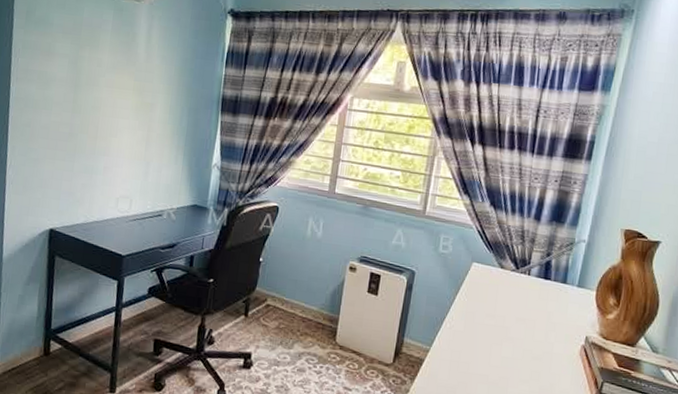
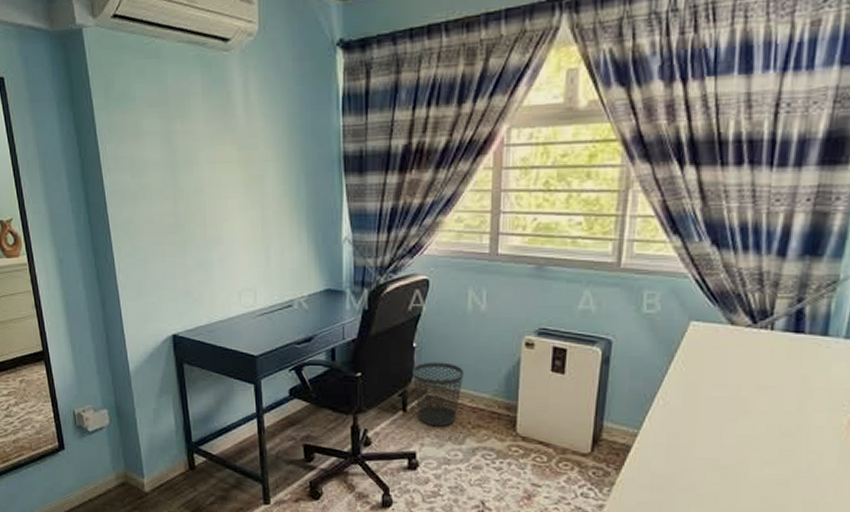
wastebasket: none [256,275,299,332] -> present [412,362,464,427]

